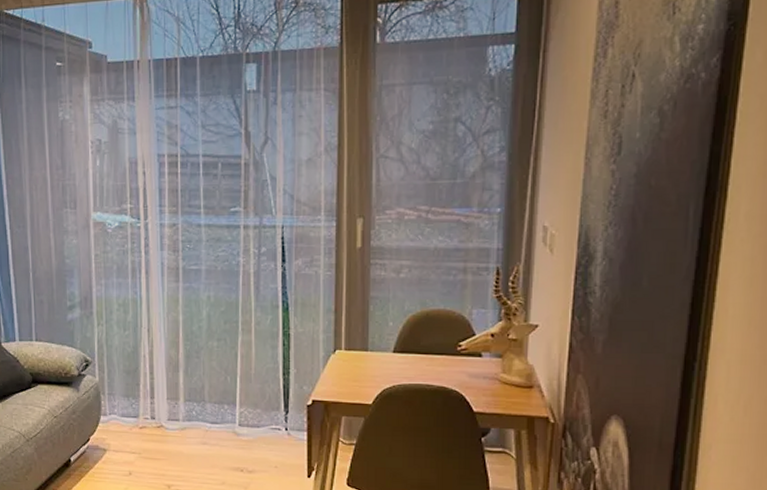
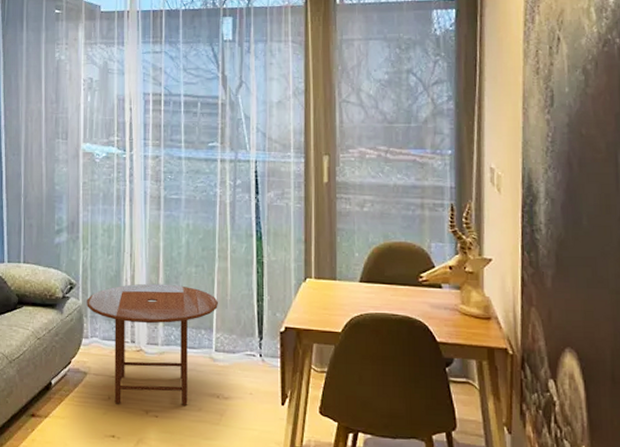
side table: none [103,359,241,479] -> present [87,283,218,405]

